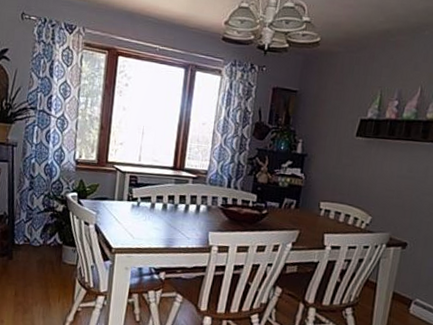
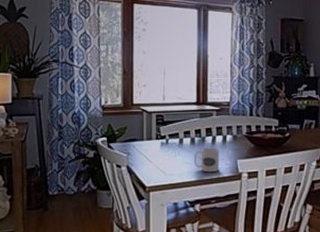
mug: none [164,215,192,242] -> present [194,147,220,173]

